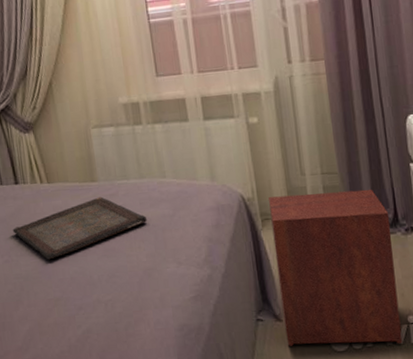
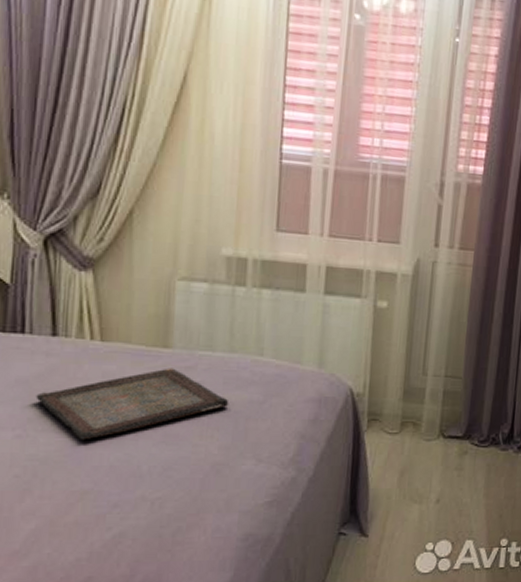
nightstand: present [269,189,403,346] -> none [368,395,506,568]

